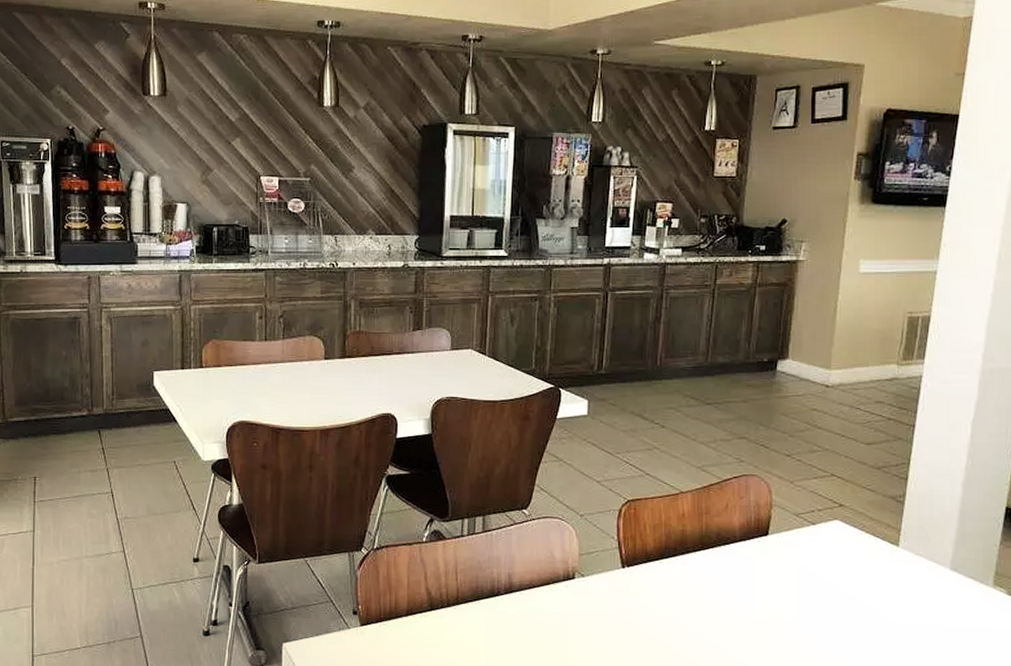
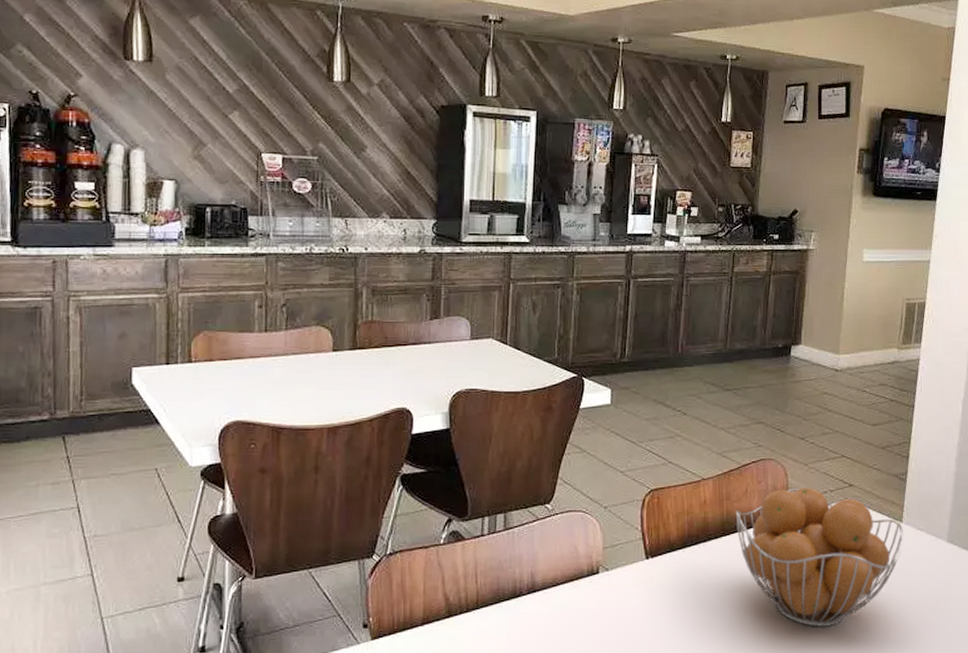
fruit basket: none [715,505,901,648] -> present [735,487,904,627]

